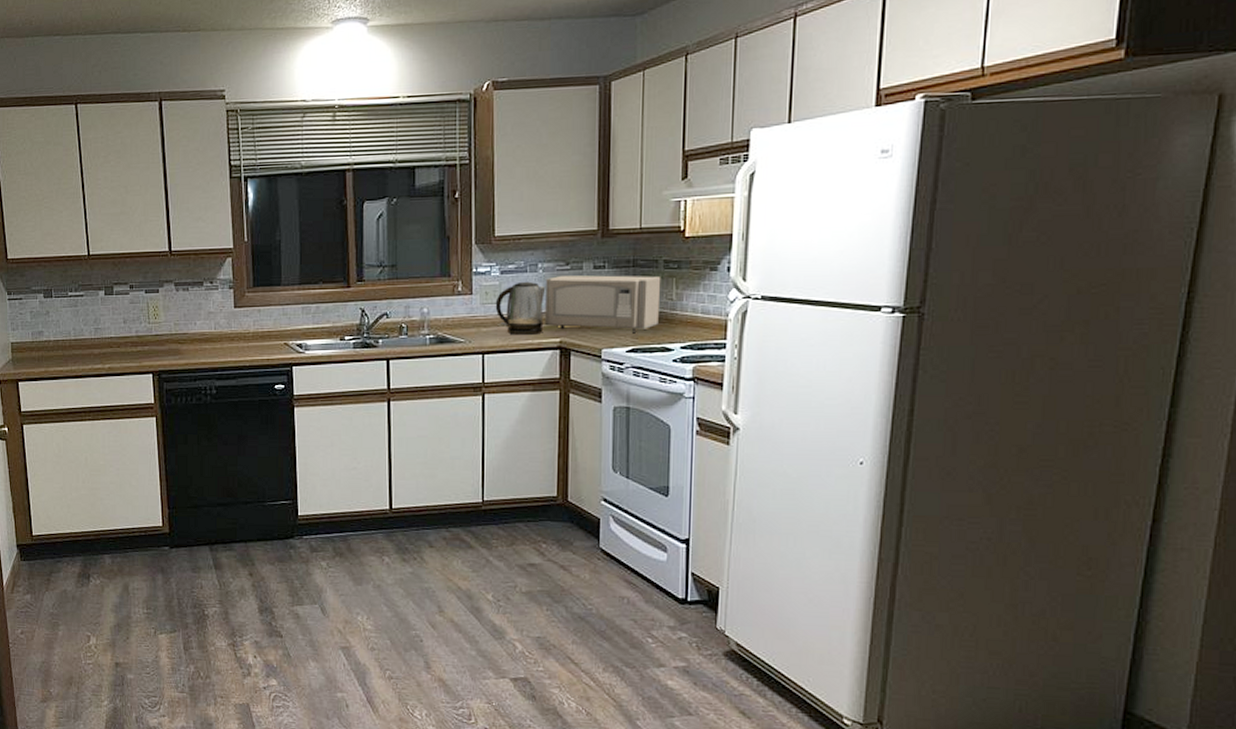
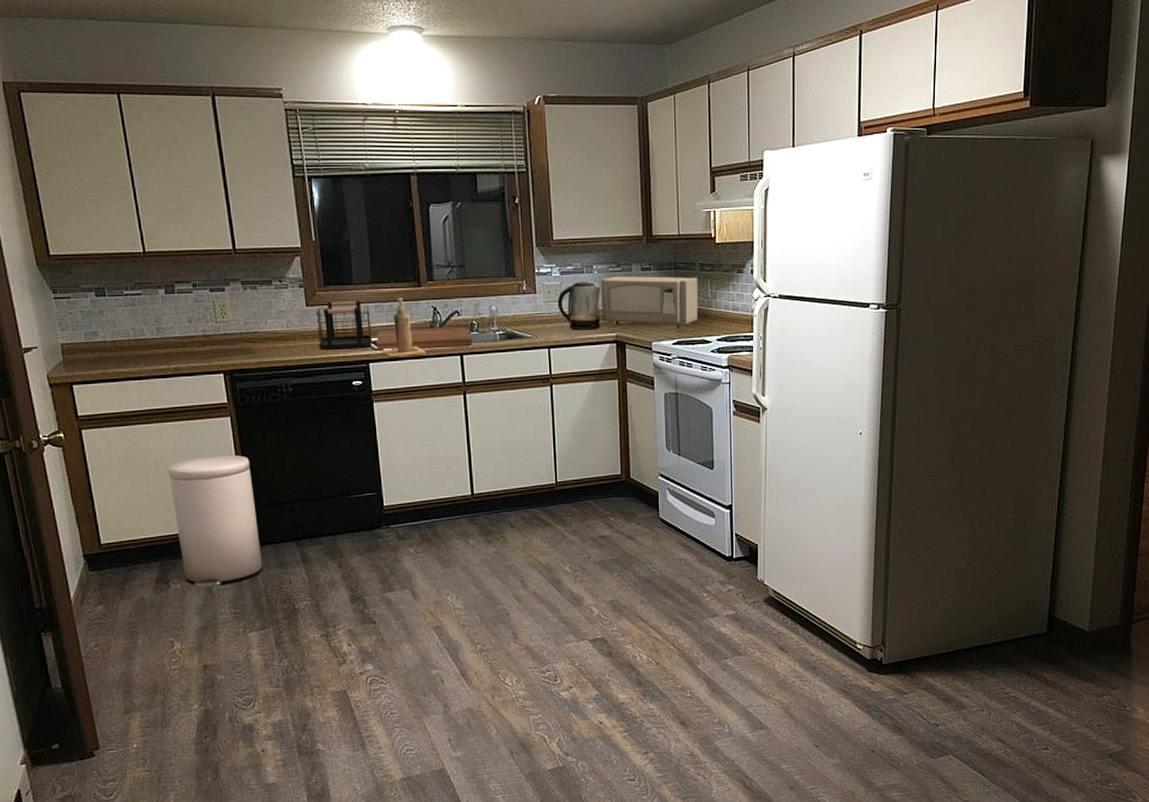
pedal bin: none [96,454,177,585] -> present [167,454,263,588]
dish rack: none [244,301,297,352] -> present [316,300,372,350]
cutting board: none [300,329,401,353] -> present [376,326,473,350]
soap dispenser: none [306,299,351,361] -> present [381,298,426,358]

